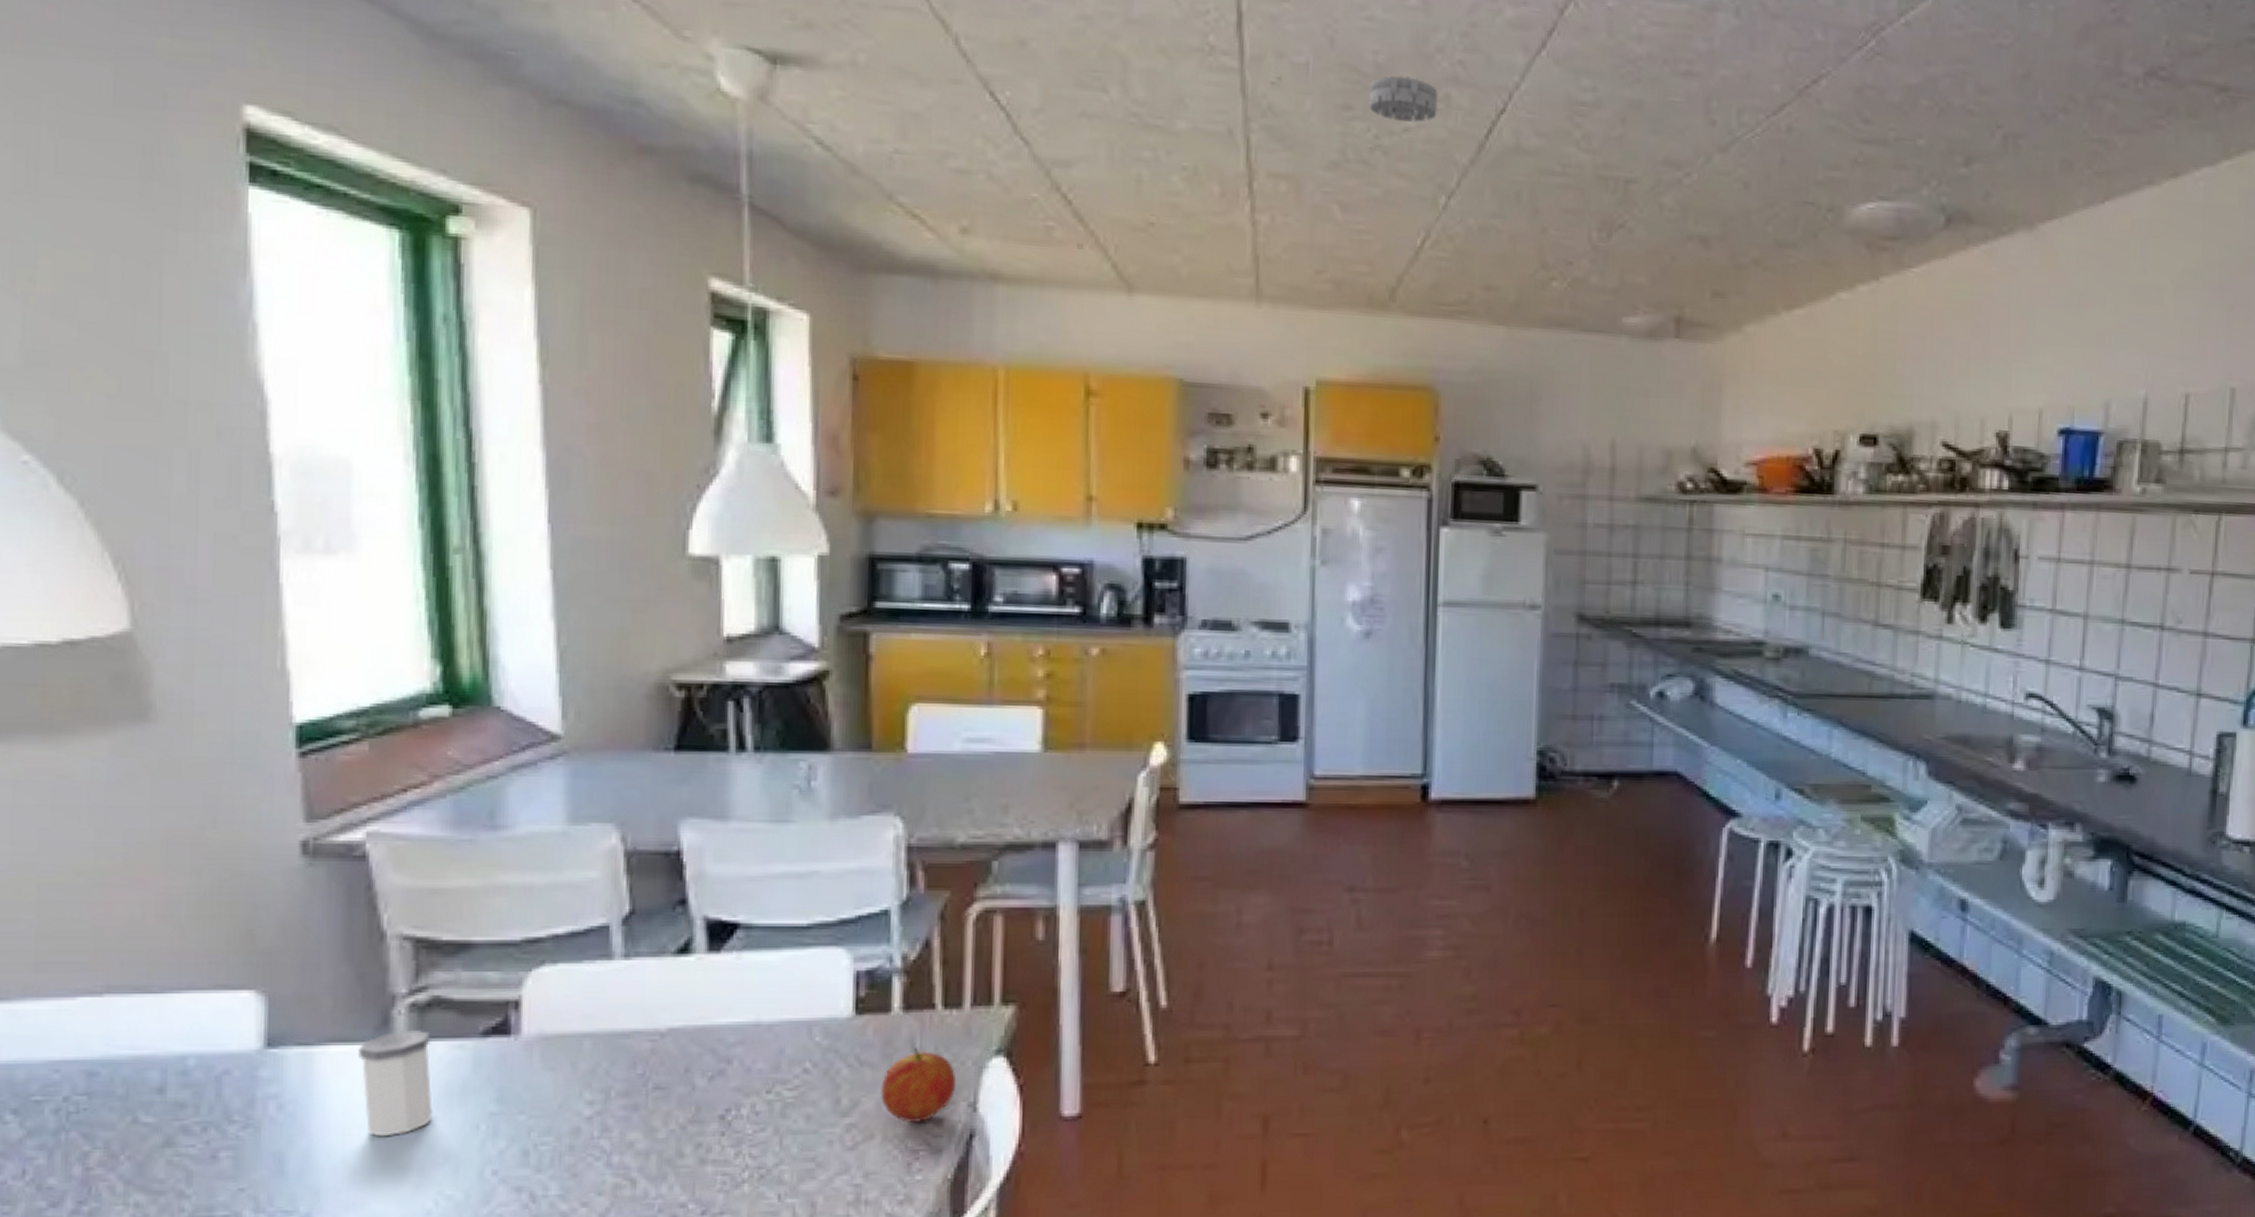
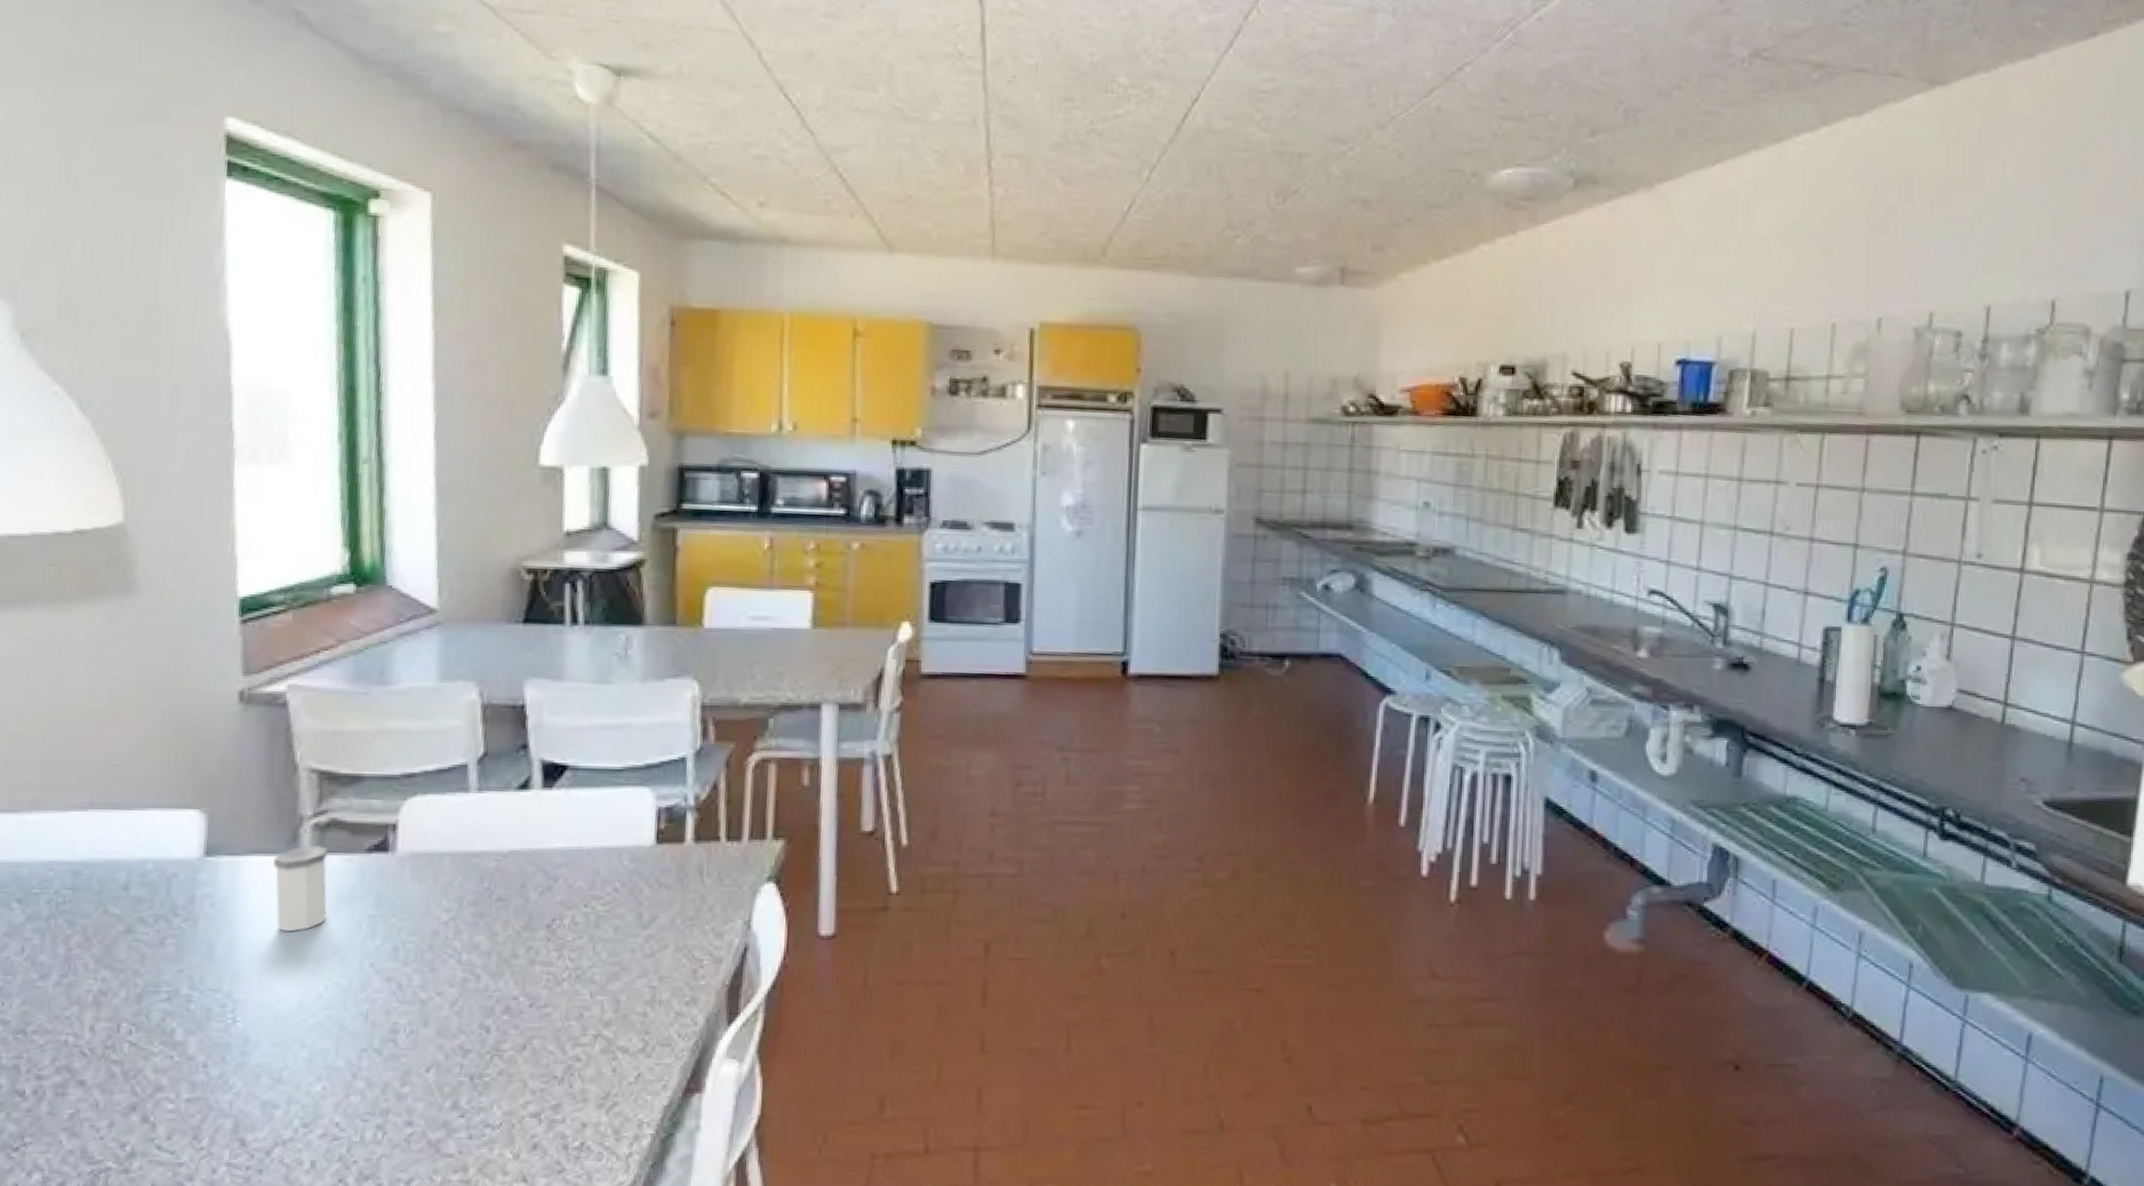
fruit: present [879,1047,957,1124] -> none [673,872,735,937]
smoke detector: present [1369,76,1438,123] -> none [1086,73,1143,110]

